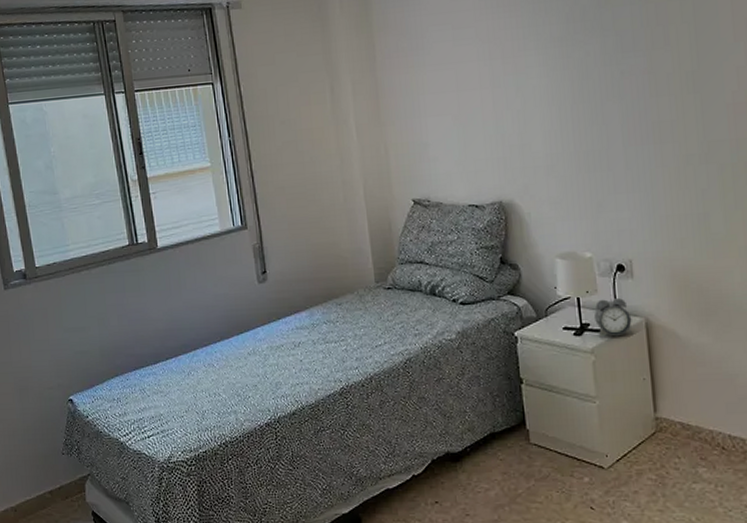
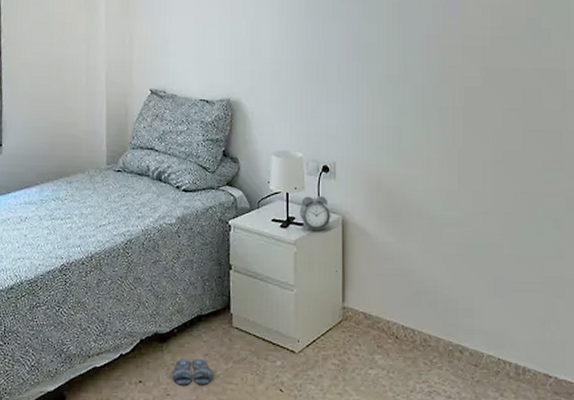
slippers: none [468,476,514,505] -> present [171,358,212,386]

